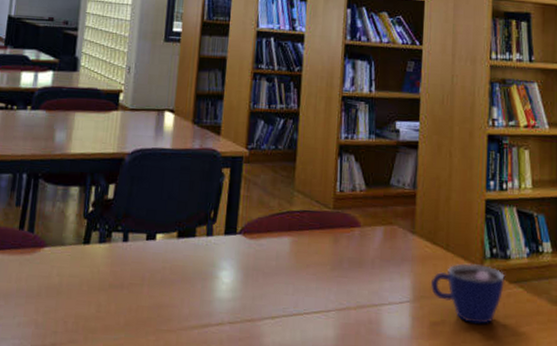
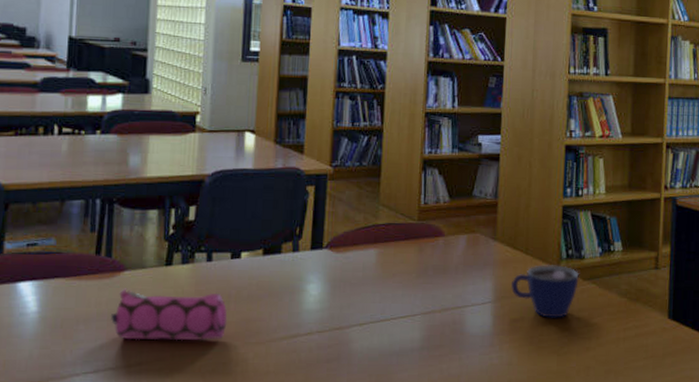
pencil case: none [28,265,141,324] -> present [110,288,228,341]

